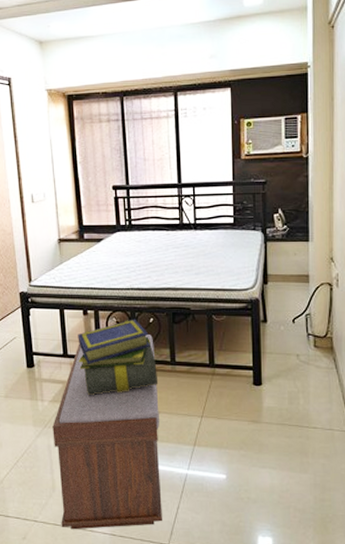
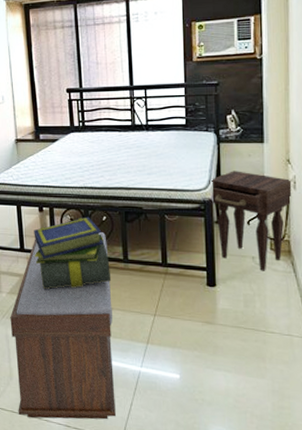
nightstand: none [256,269,335,368] -> present [209,171,292,271]

